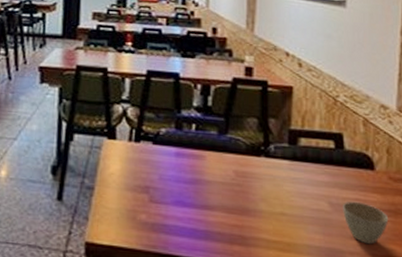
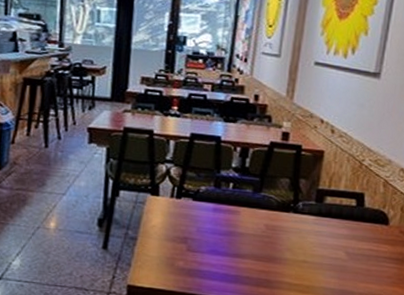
cup: present [343,201,389,245] -> none [357,251,396,287]

